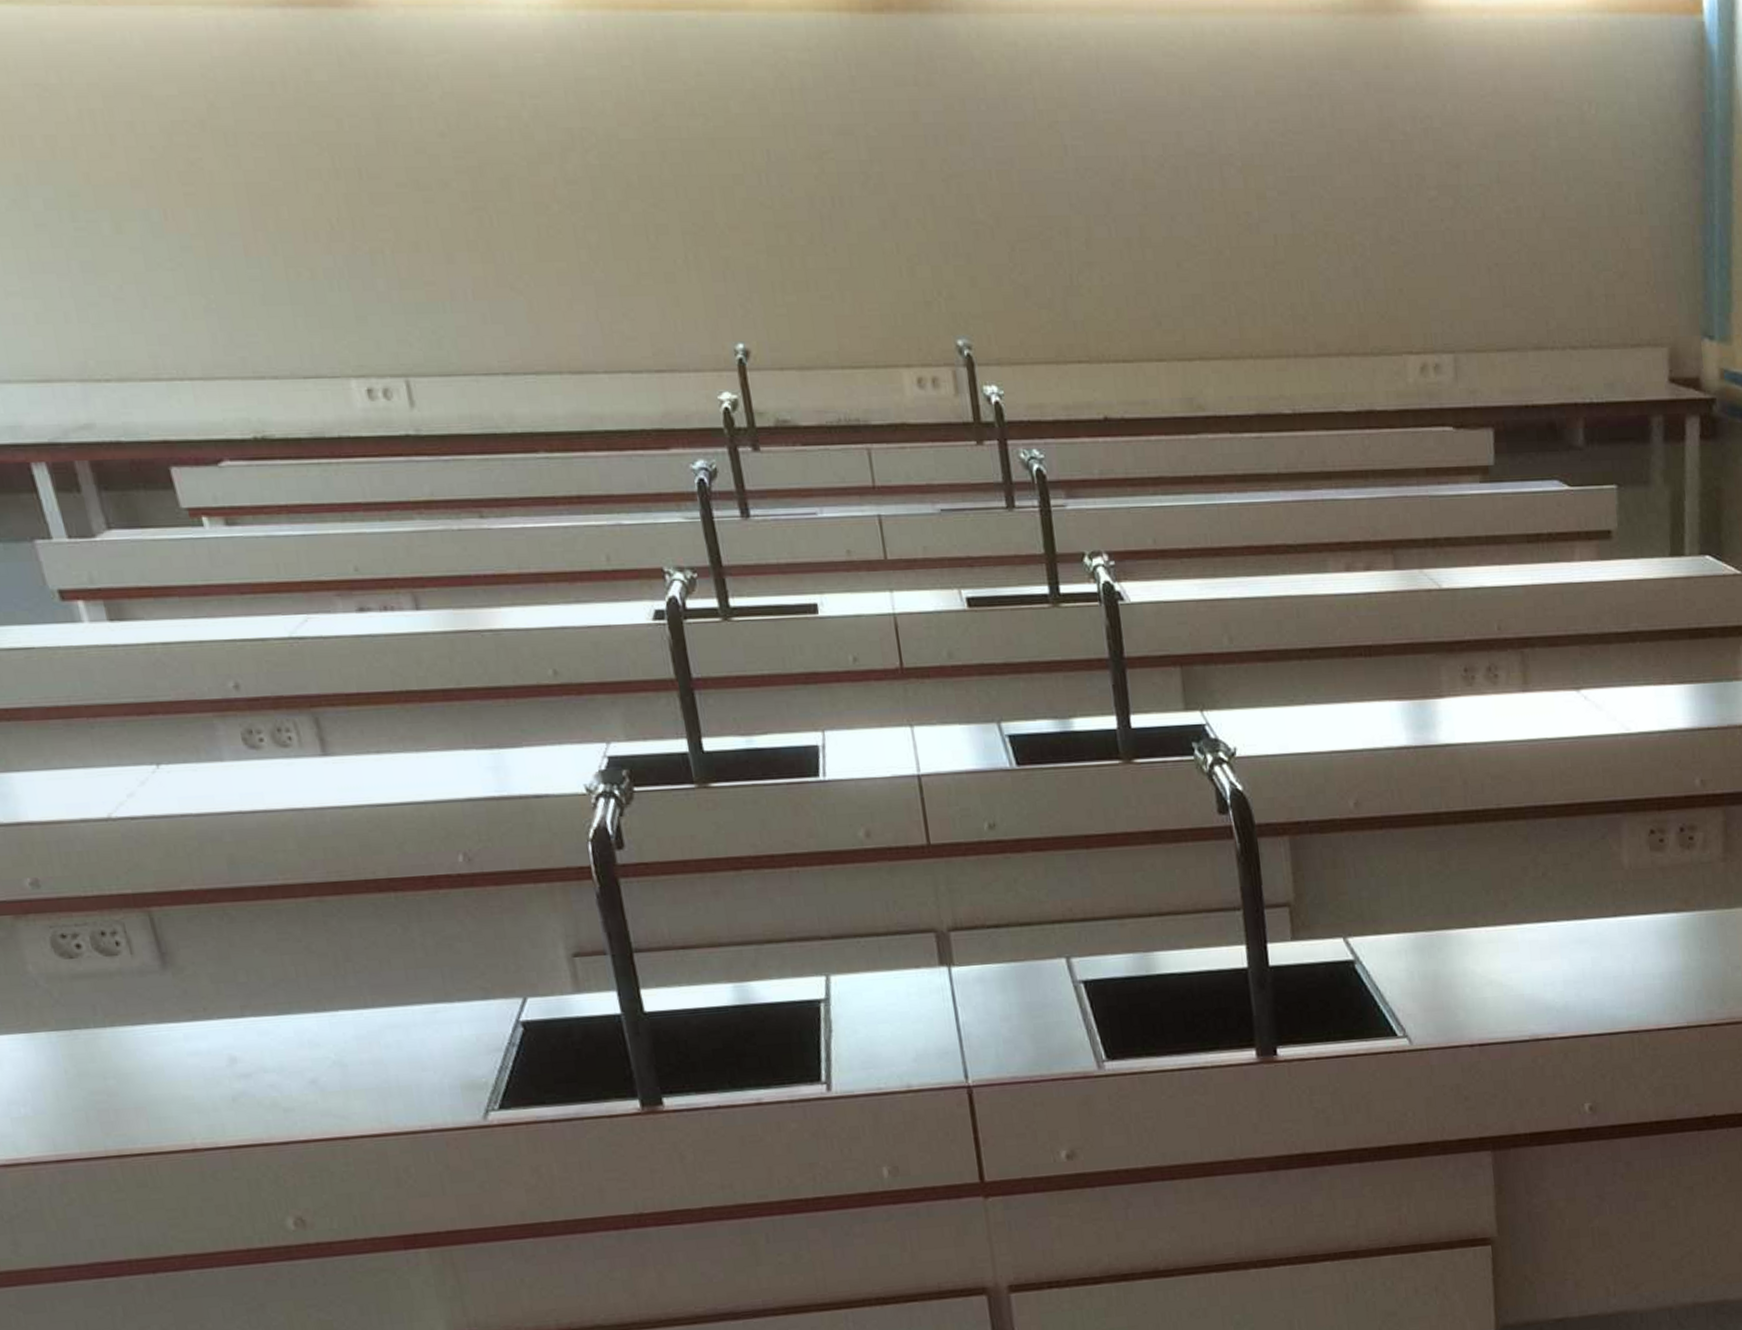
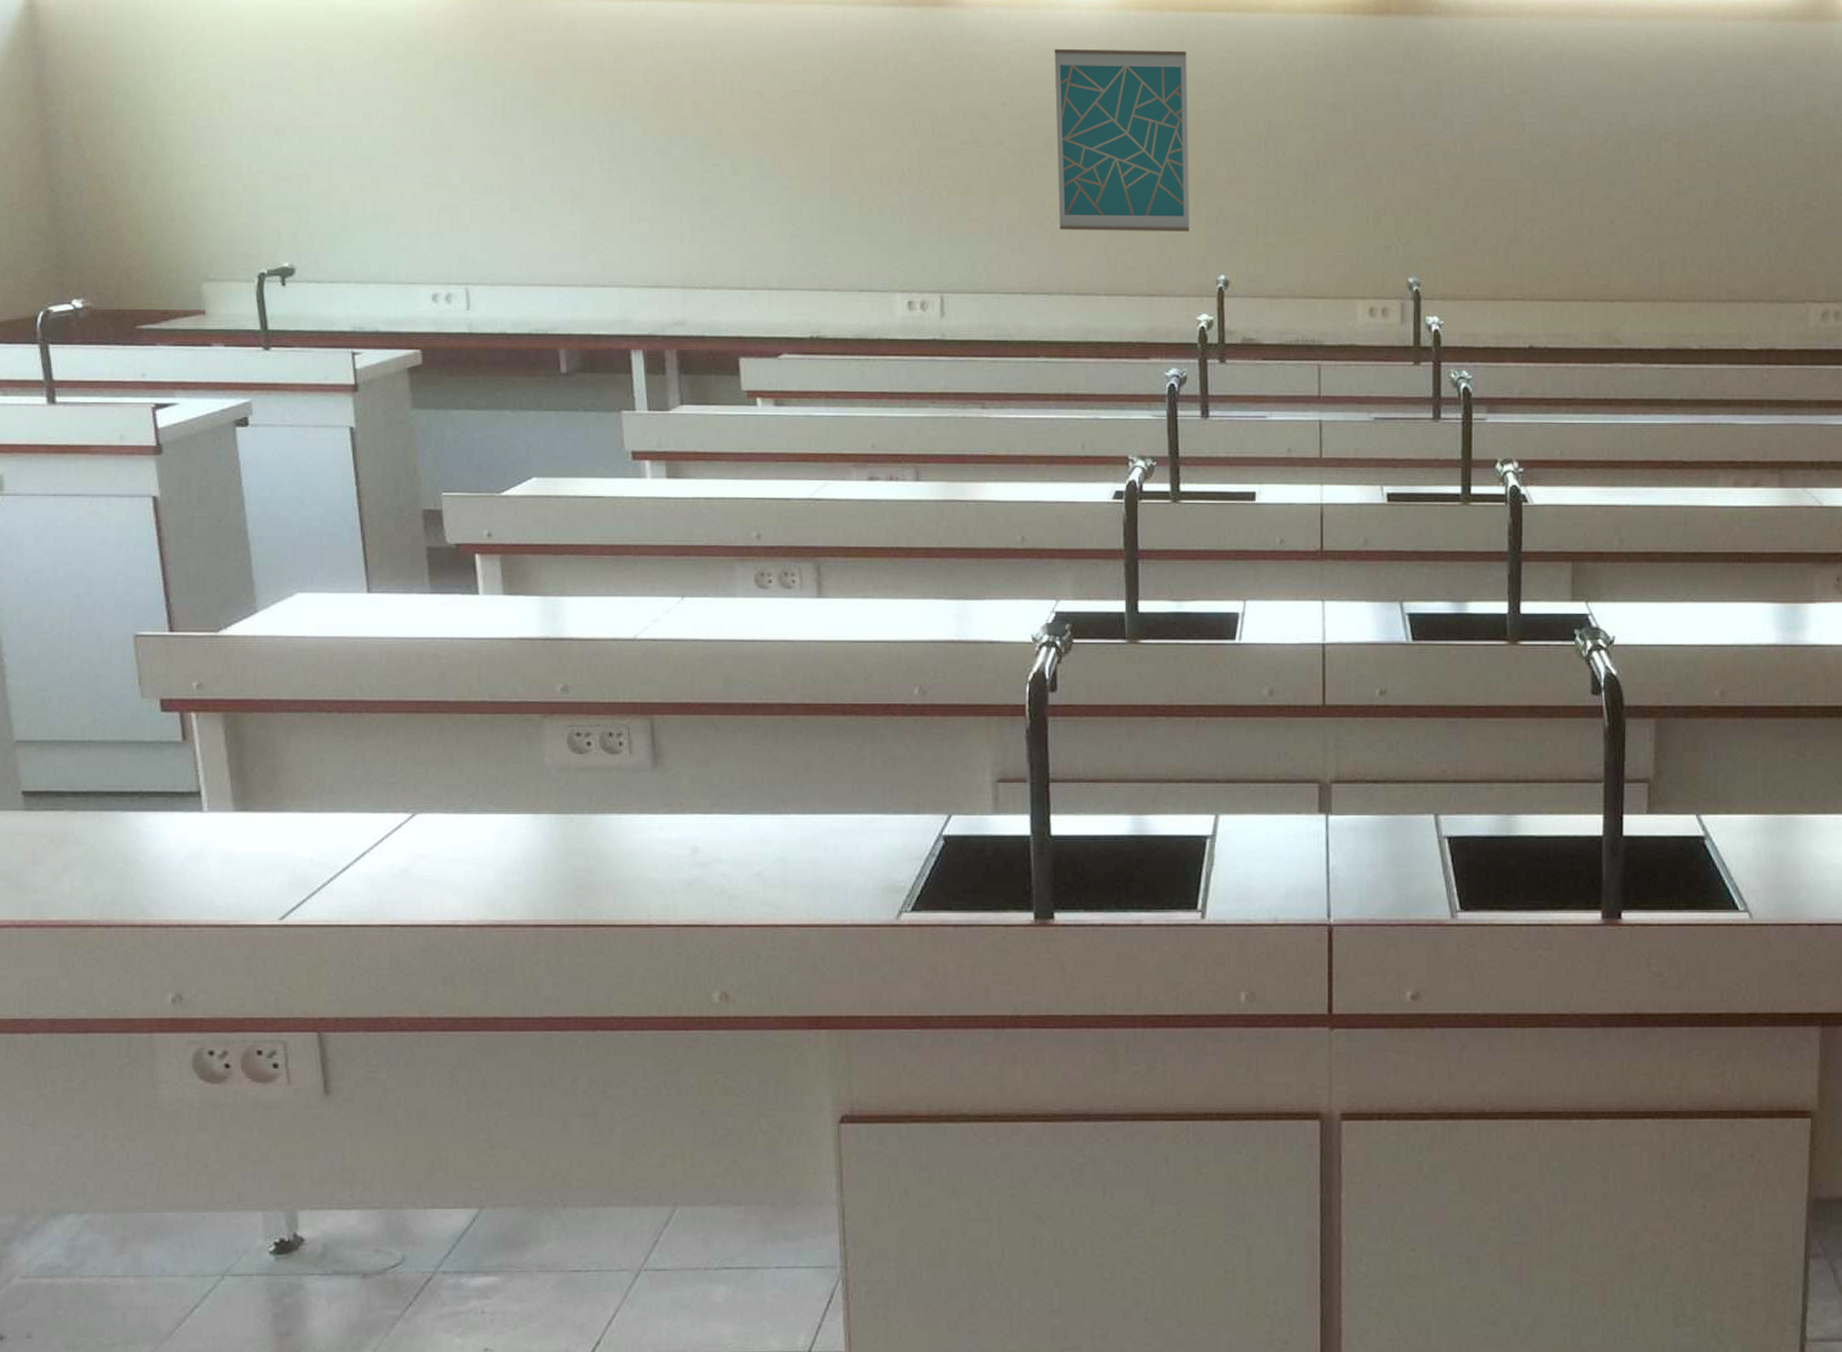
wall art: none [492,60,693,294] -> present [1054,48,1189,231]

